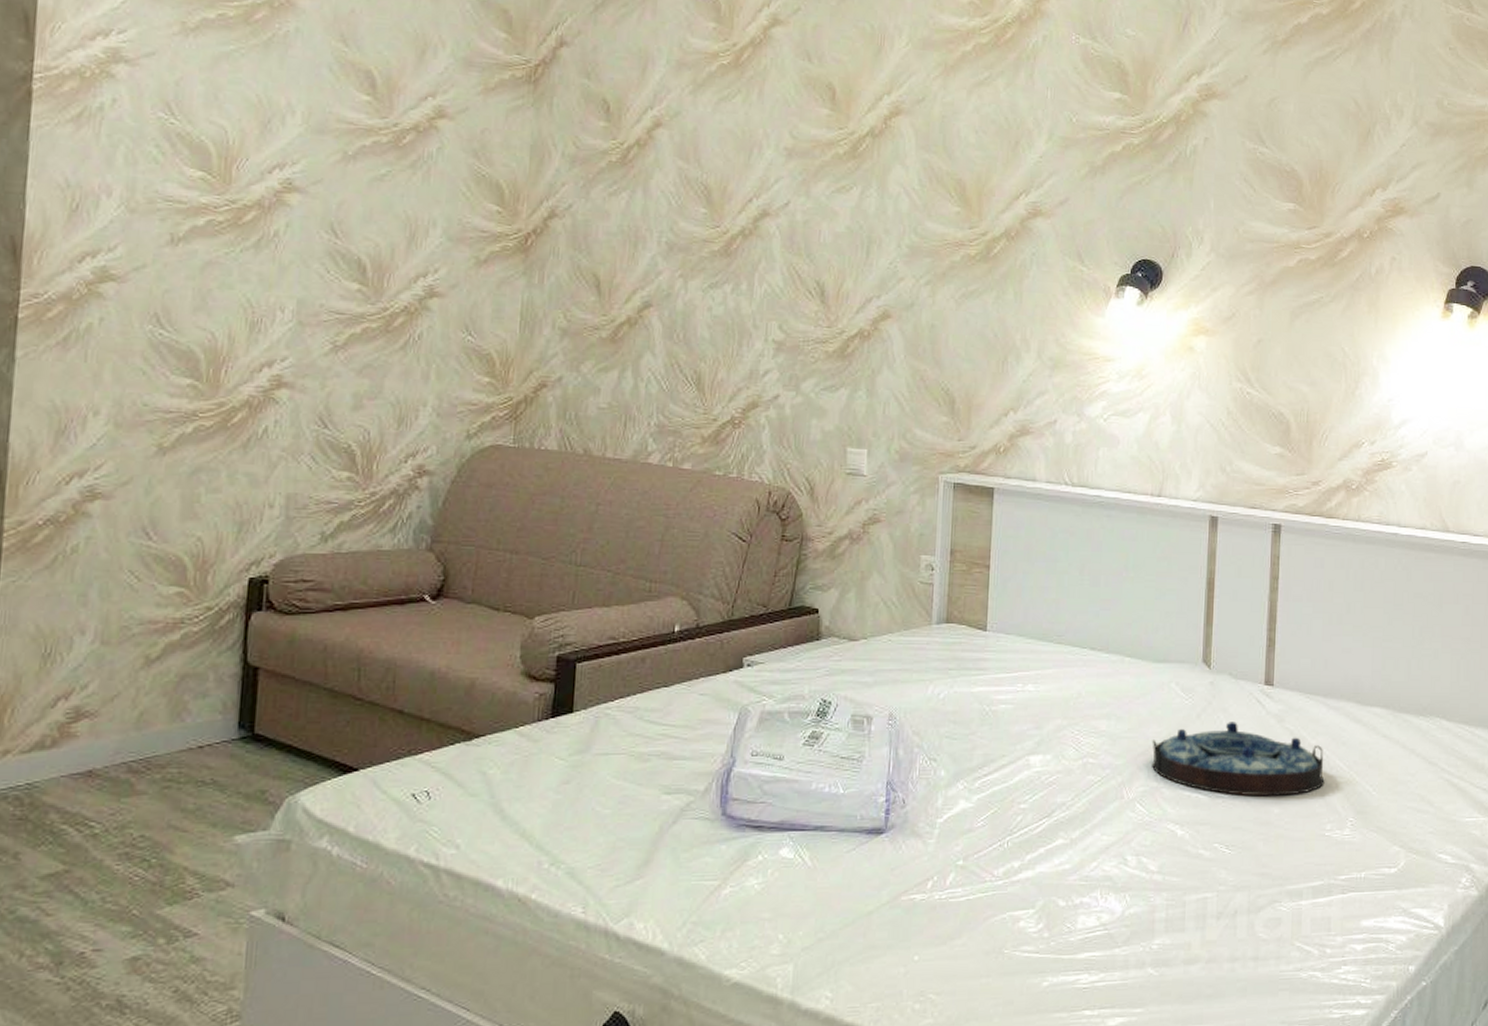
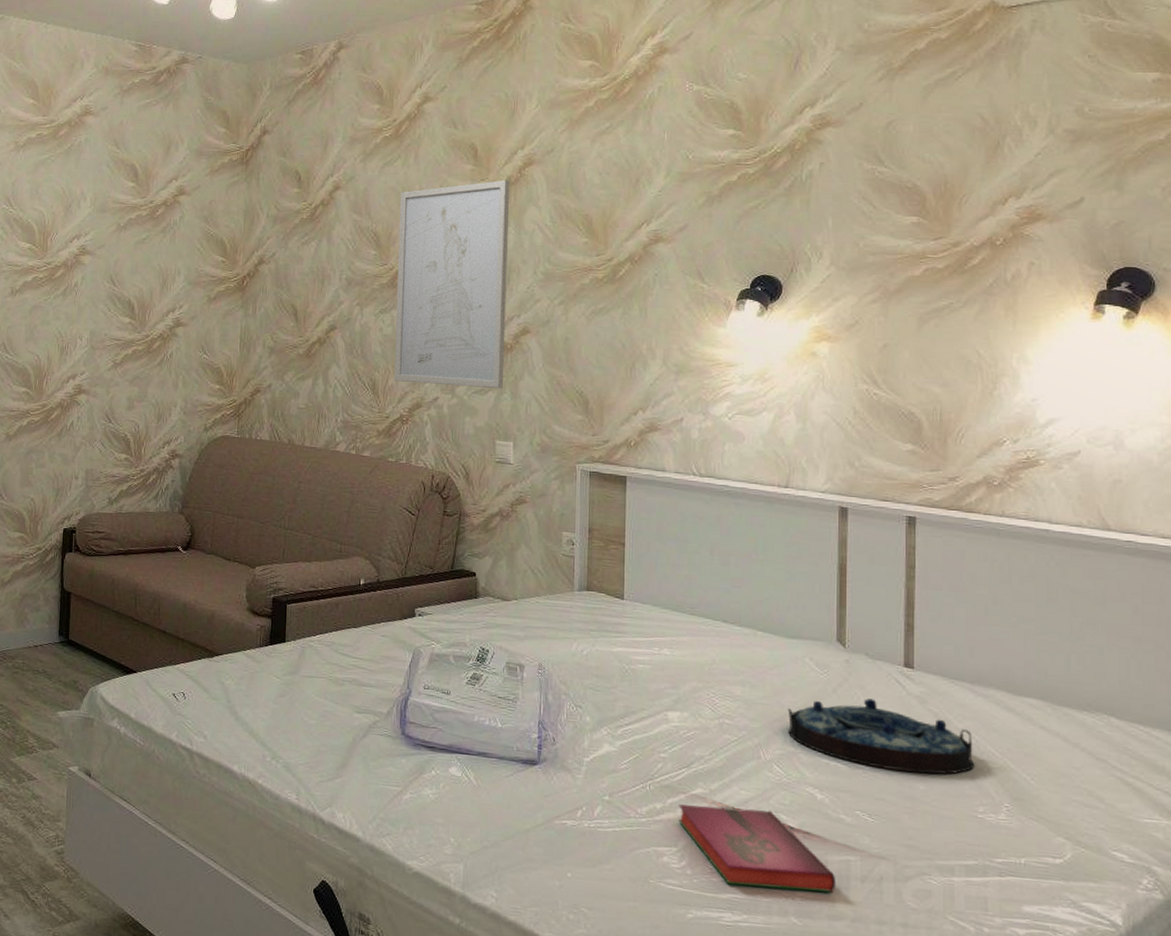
wall art: none [724,130,874,386] -> present [394,180,510,389]
hardback book: none [1037,854,1193,942] -> present [678,804,837,894]

